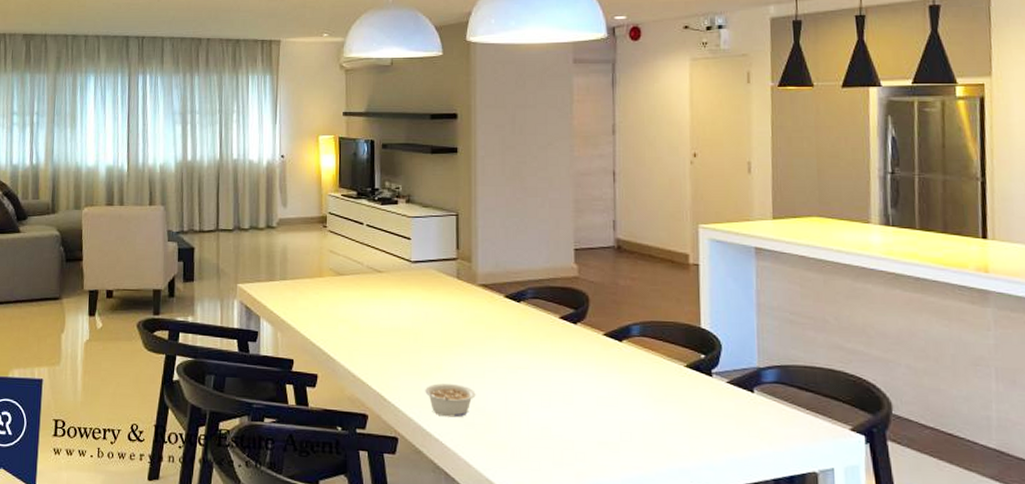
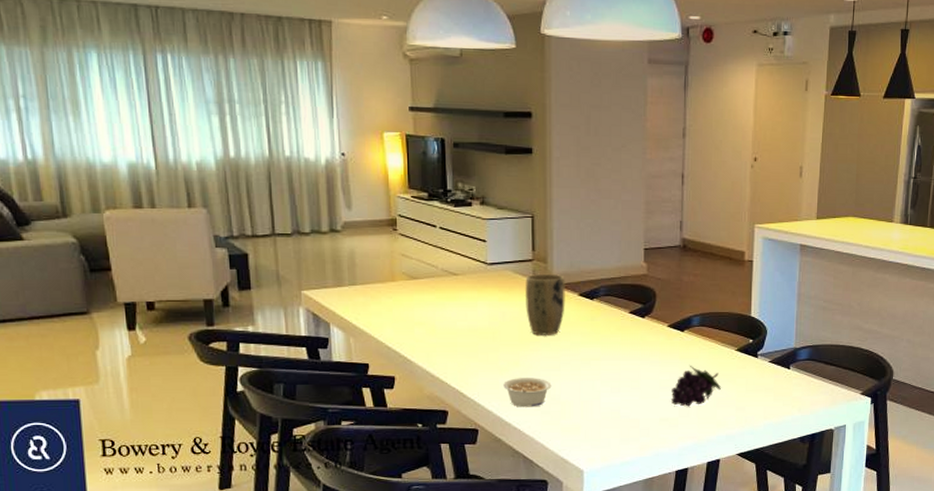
plant pot: none [448,274,490,339] -> present [524,274,565,335]
fruit: none [610,380,671,430] -> present [671,365,722,407]

